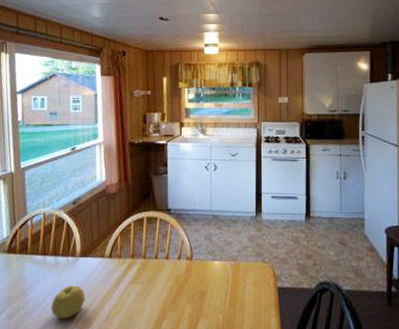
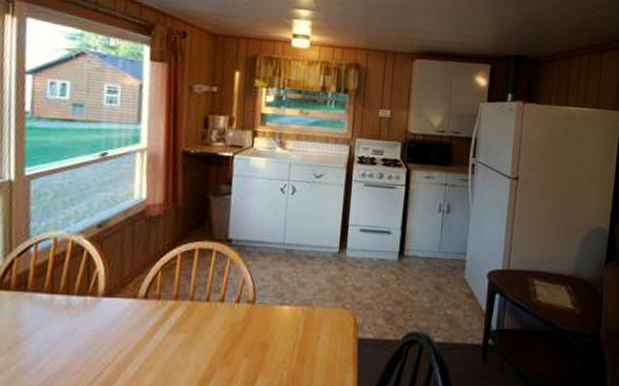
fruit: present [50,285,86,319] -> none [56,333,108,377]

